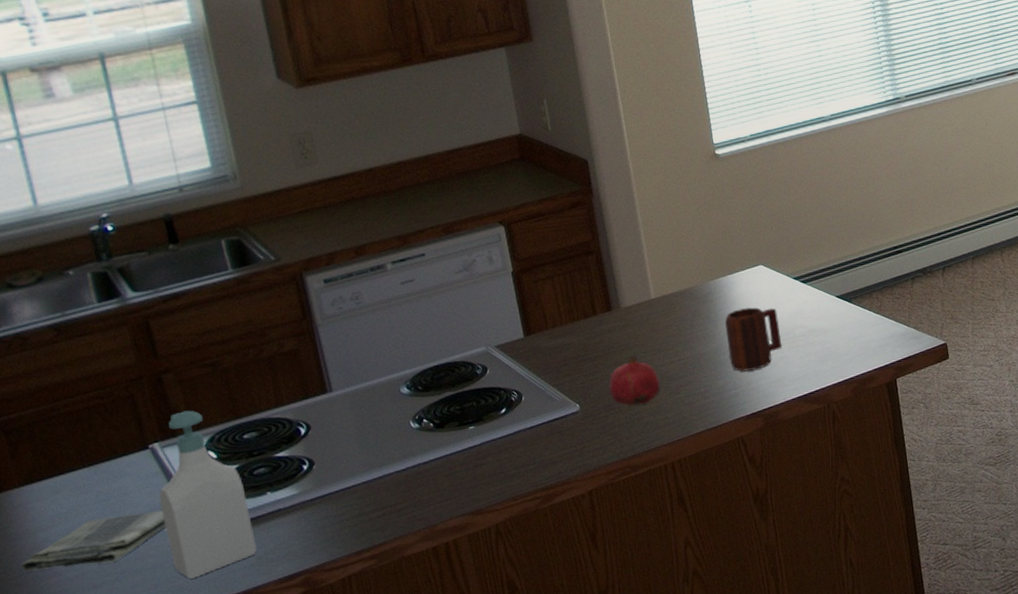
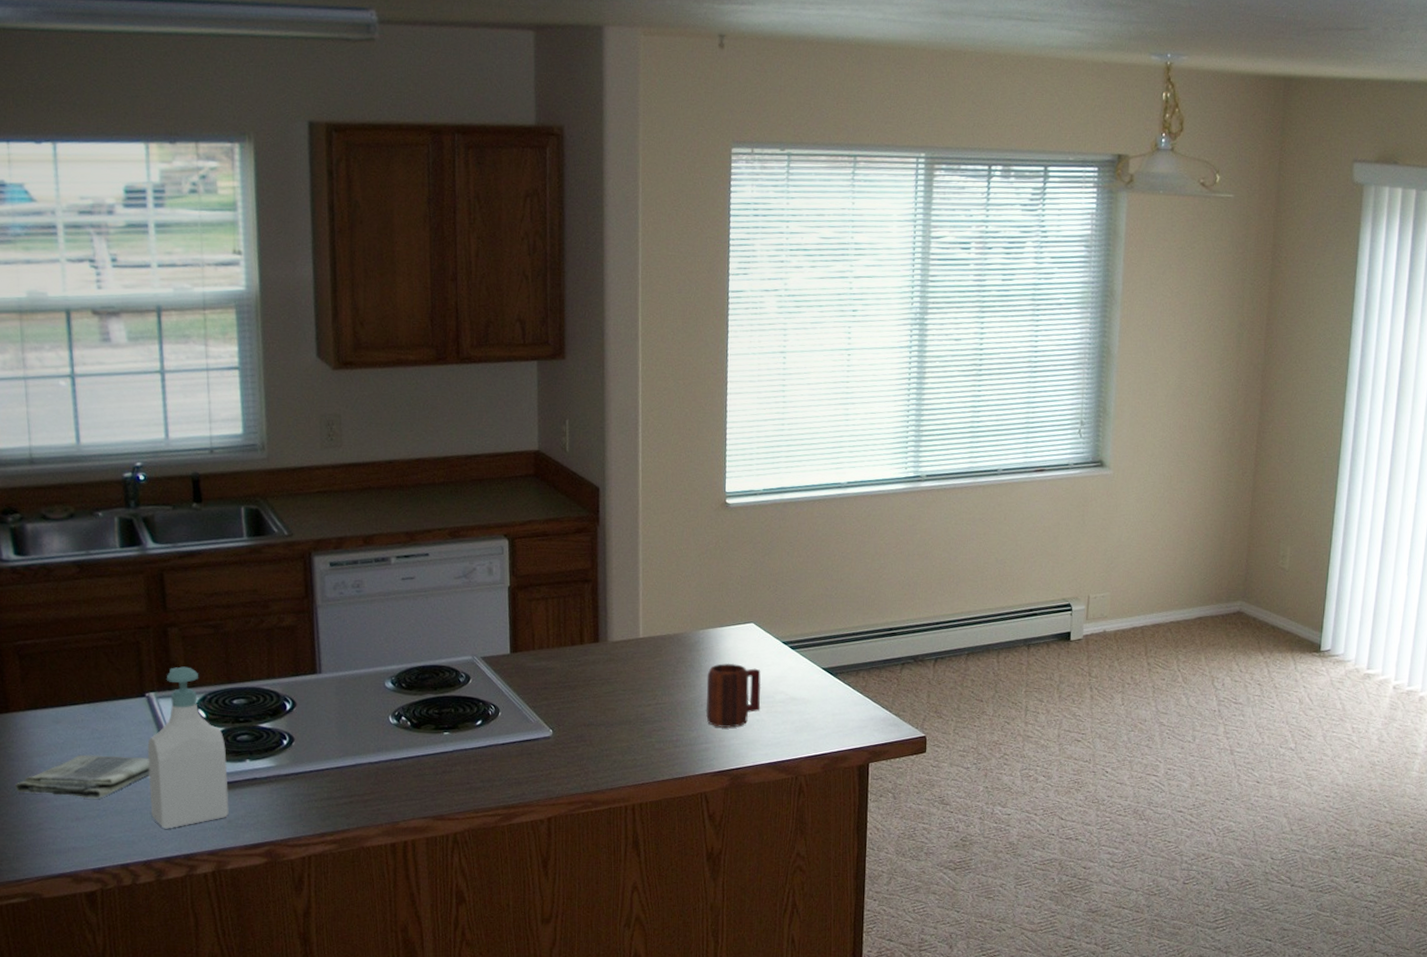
fruit: present [608,356,660,406] -> none [584,691,634,742]

